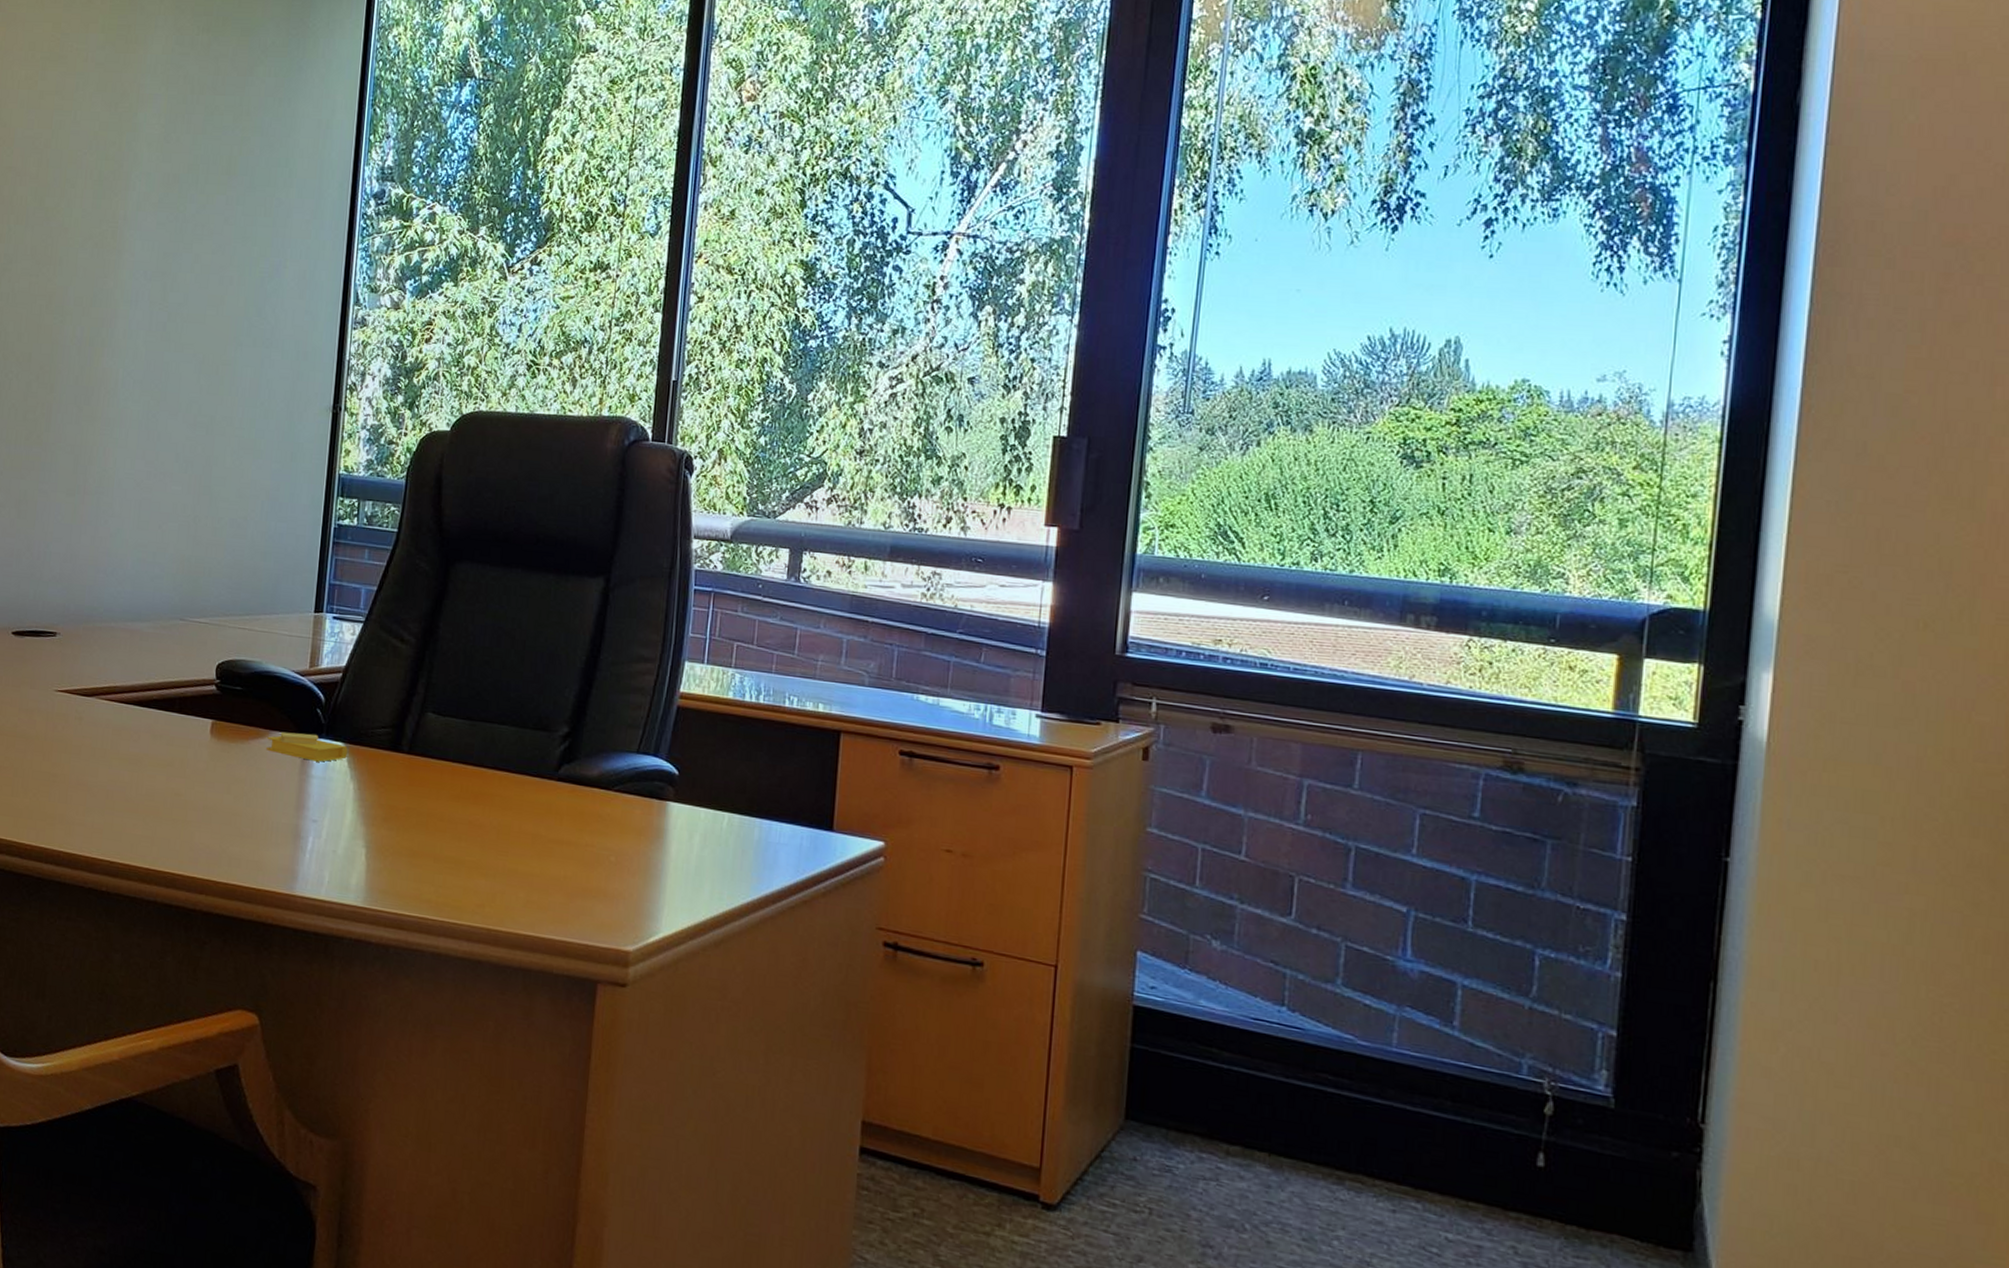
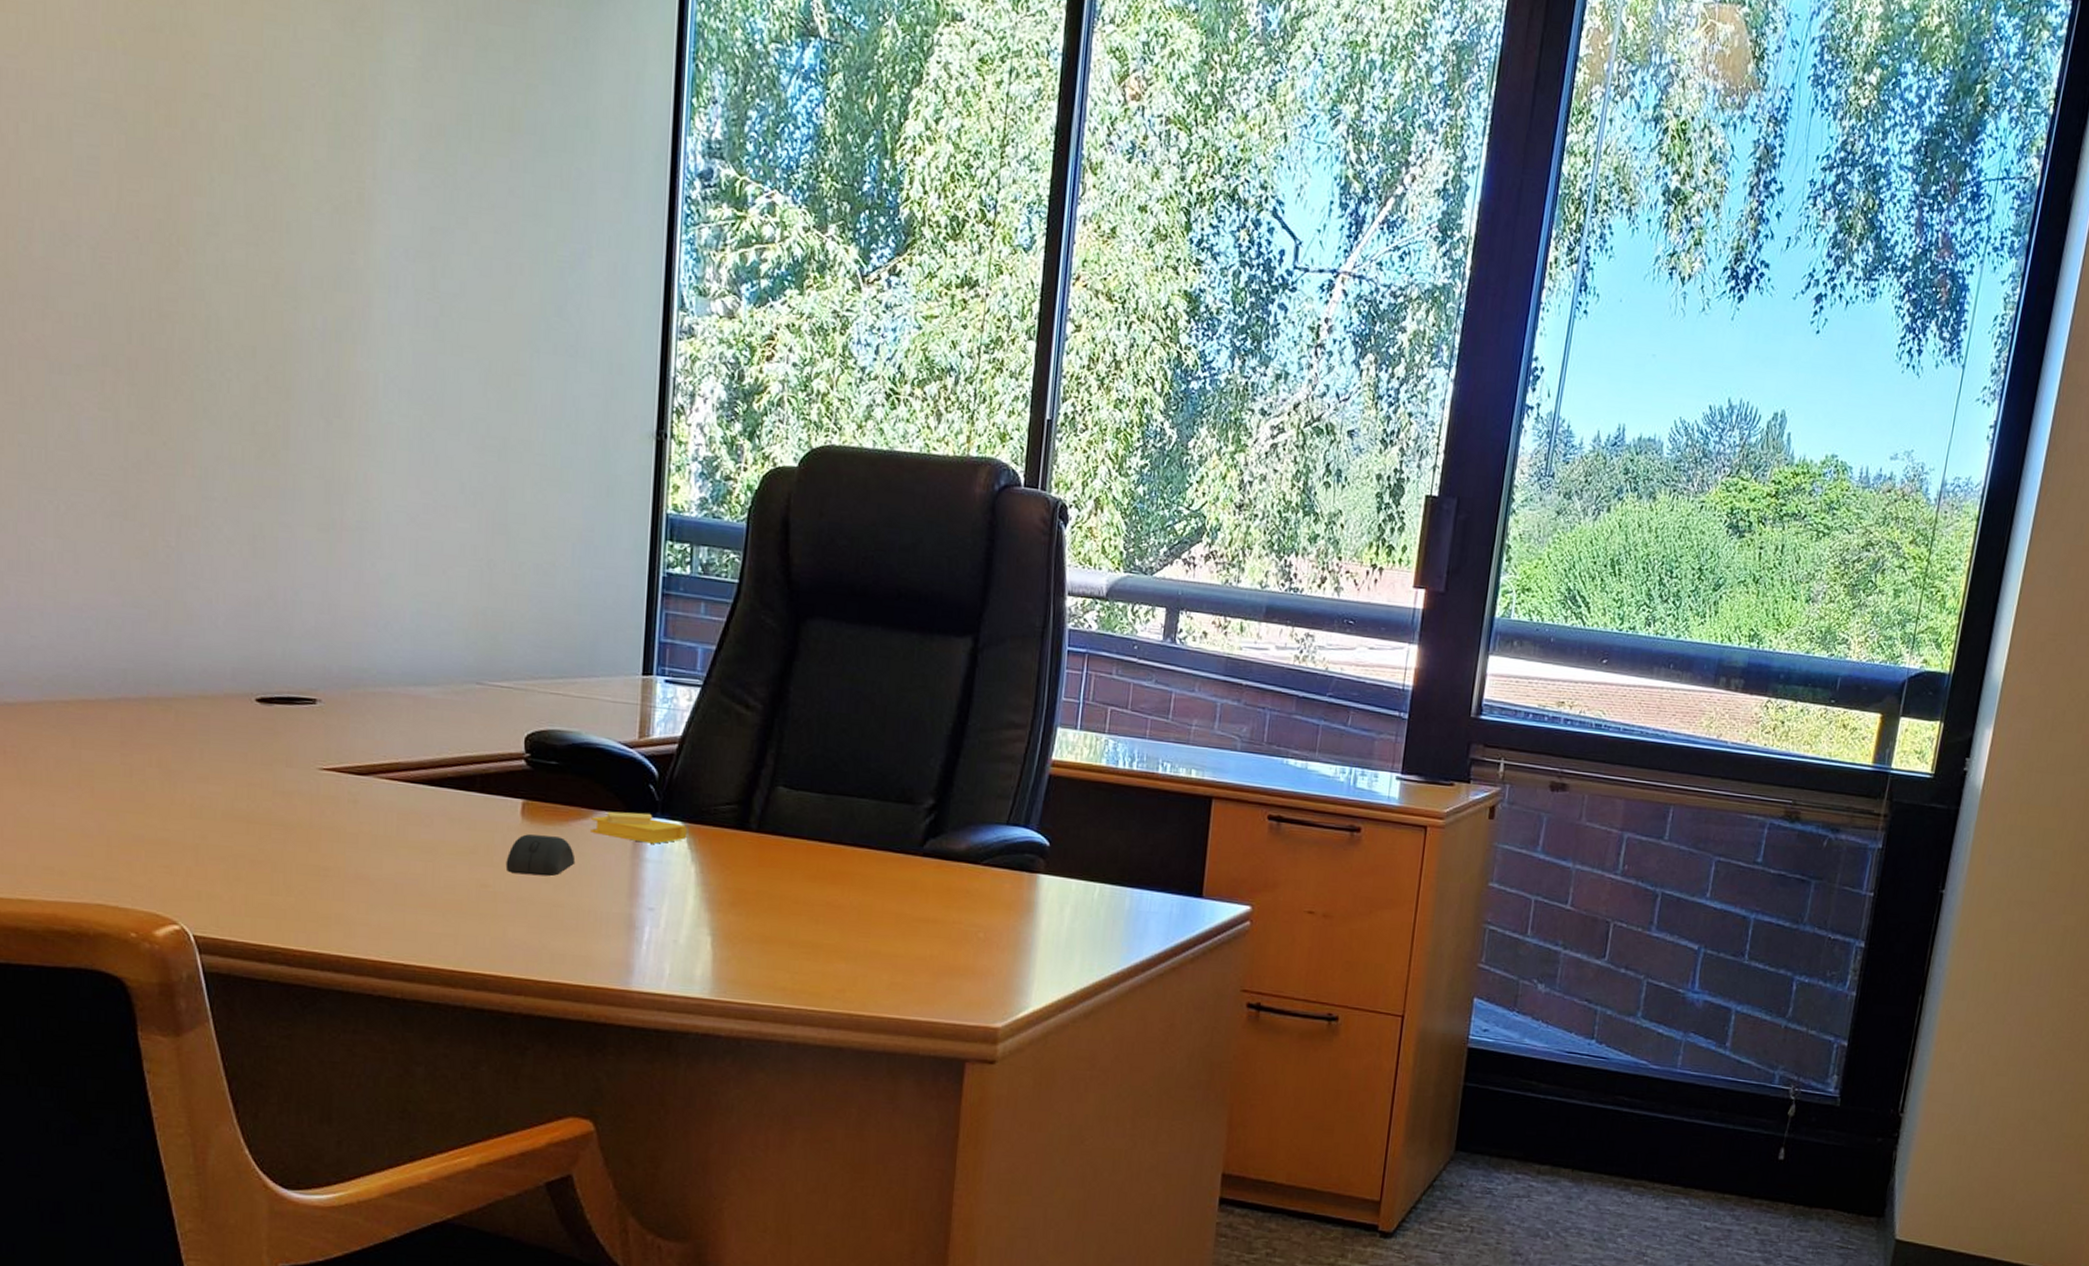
computer mouse: none [195,750,253,788] -> present [505,834,576,876]

